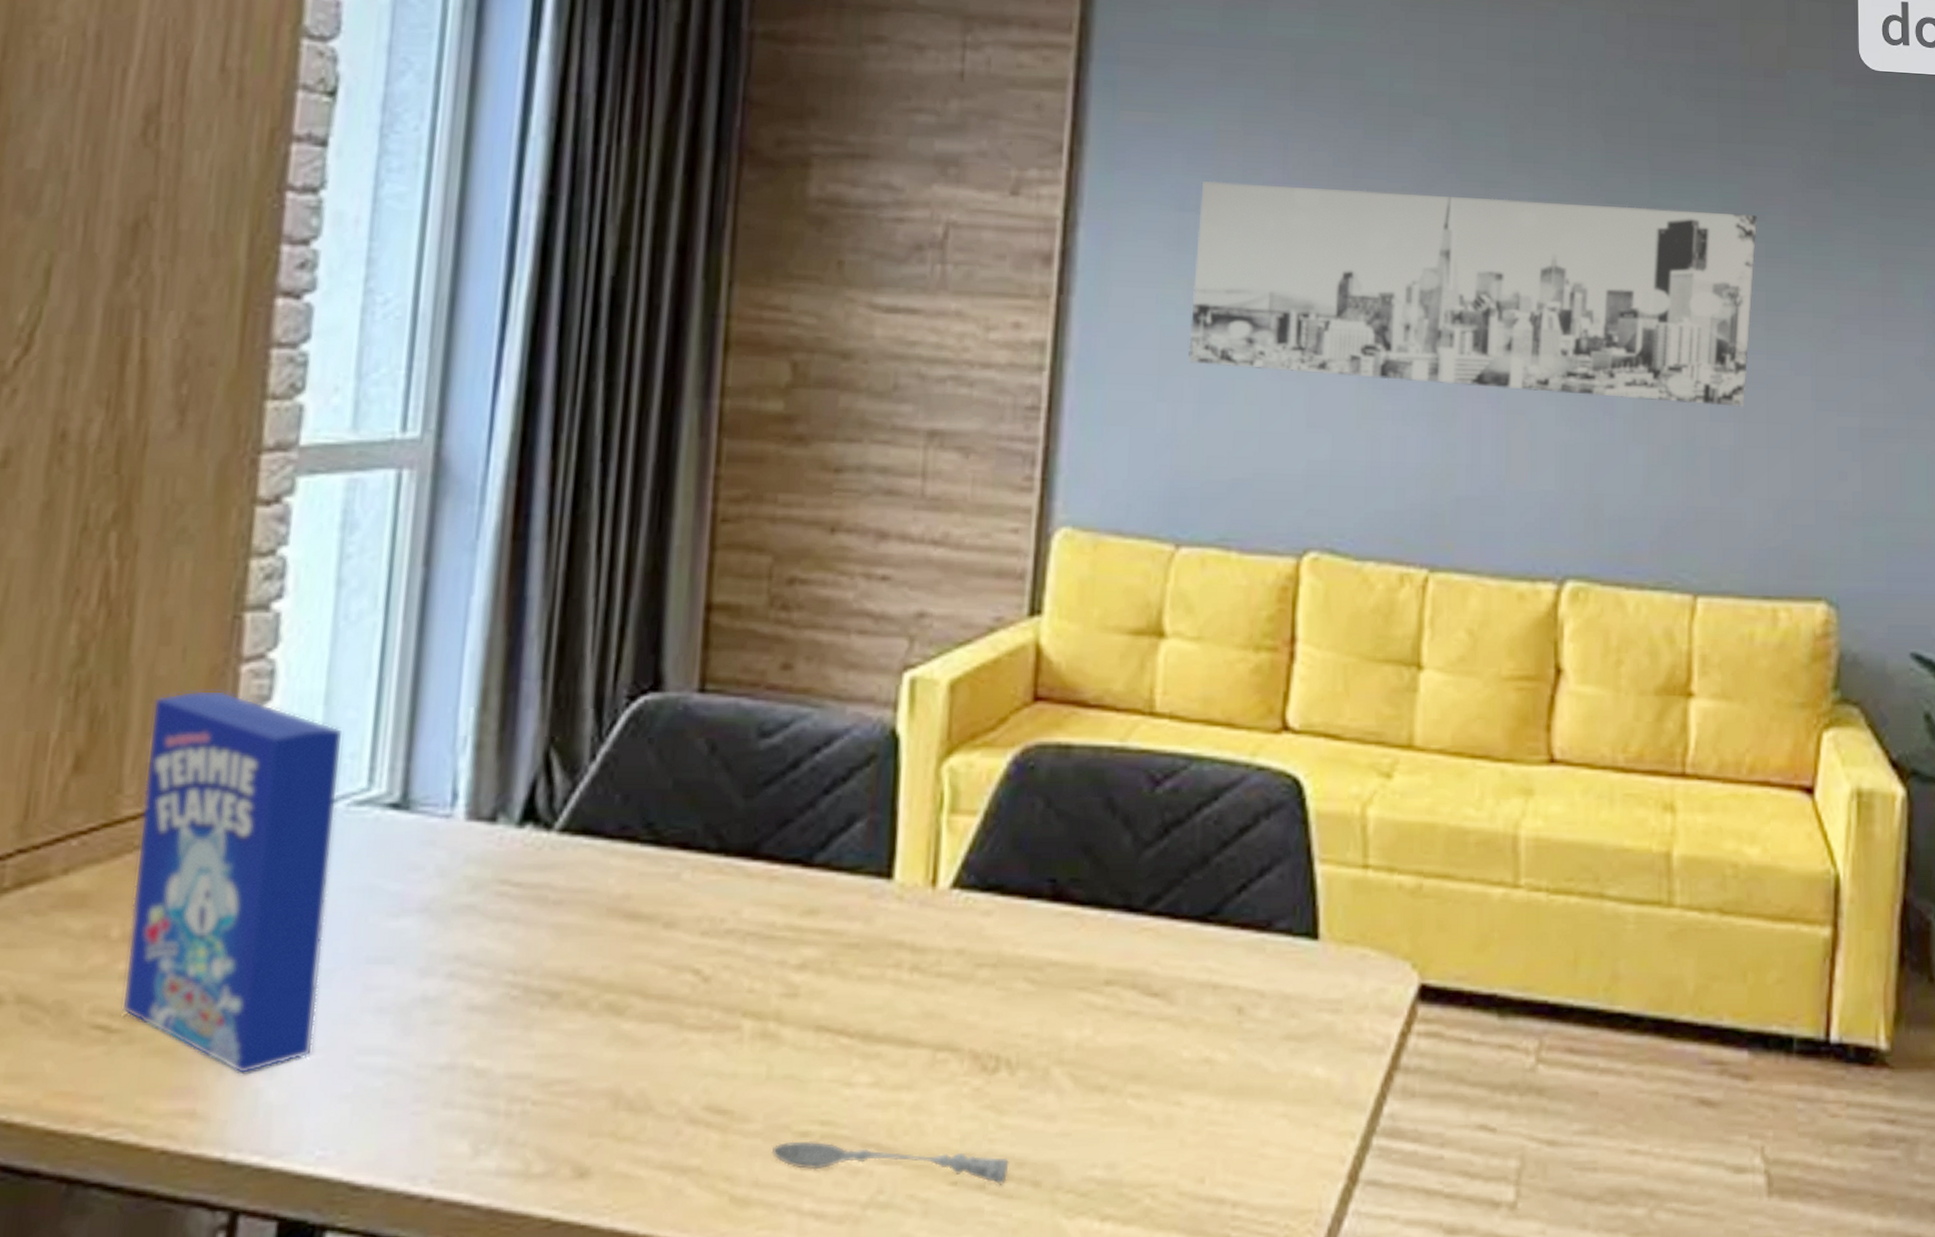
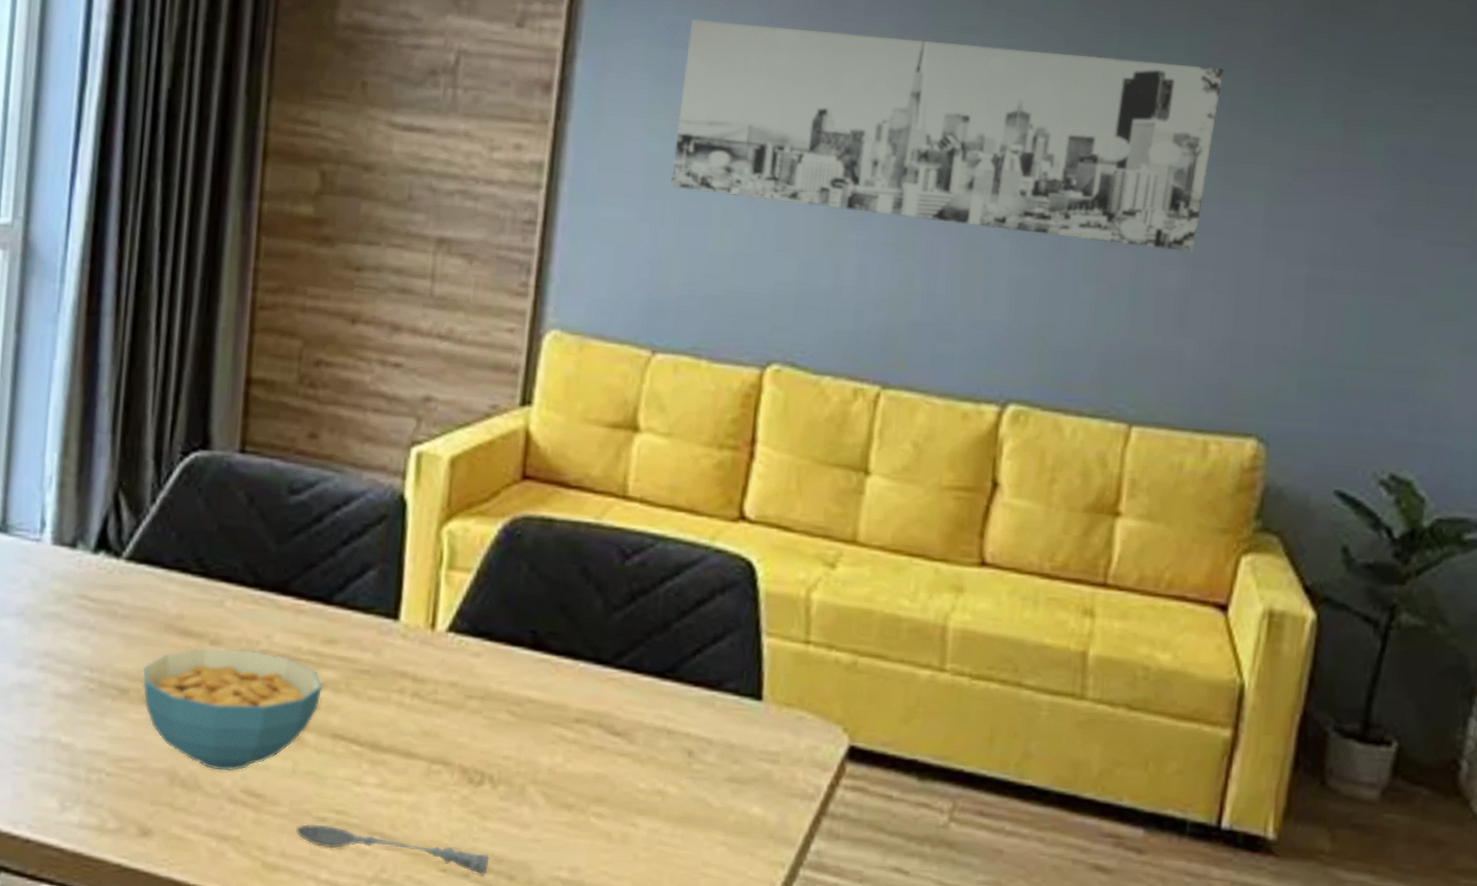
cereal bowl: none [578,930,803,1085] -> present [142,648,323,772]

